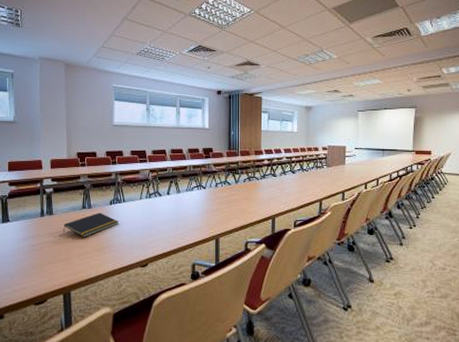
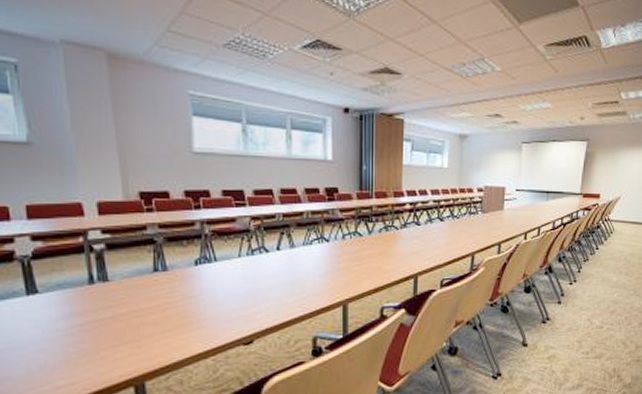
notepad: present [63,212,118,237] -> none [126,276,209,310]

